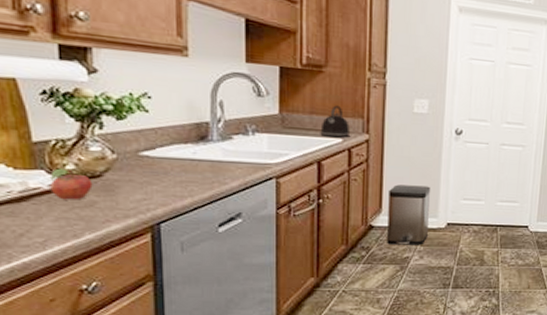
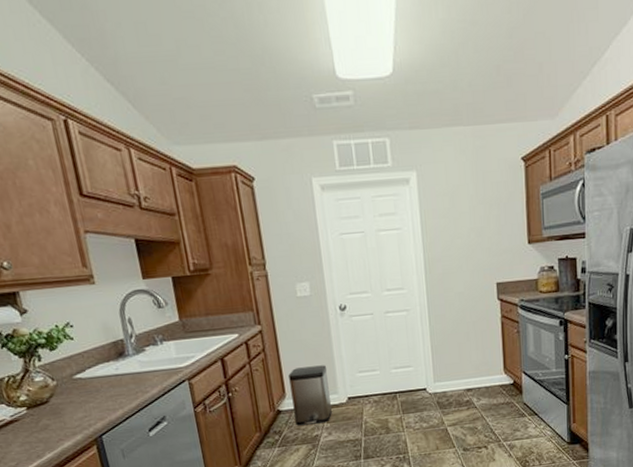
fruit: present [49,168,93,200] -> none [10,399,44,427]
kettle: present [320,105,351,138] -> none [217,303,245,335]

